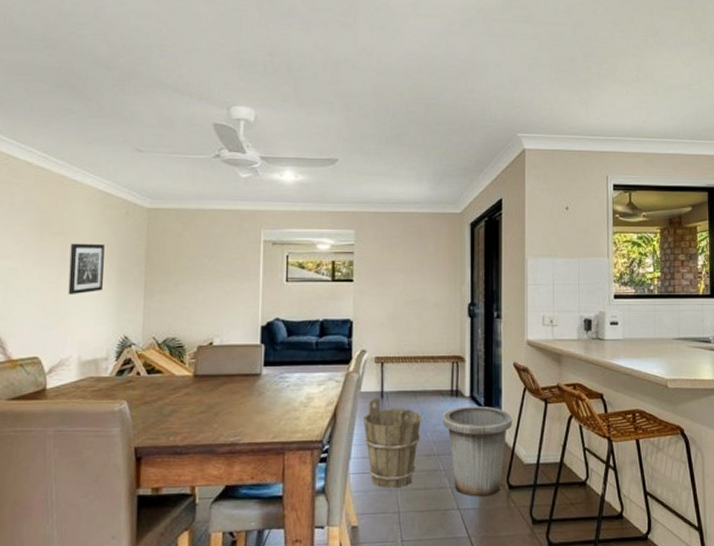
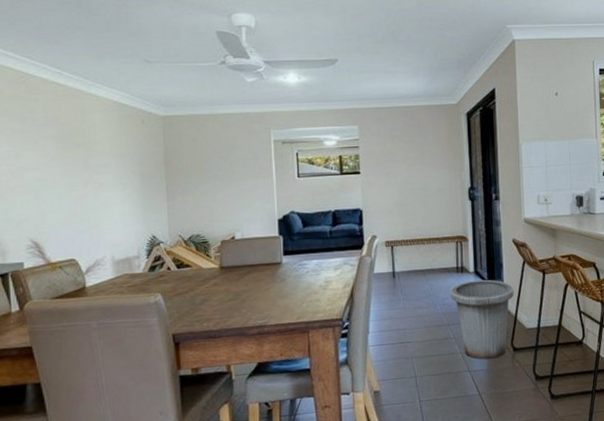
wall art: present [68,243,104,295] -> none [93,152,127,201]
bucket: present [363,398,421,488] -> none [378,278,432,357]

